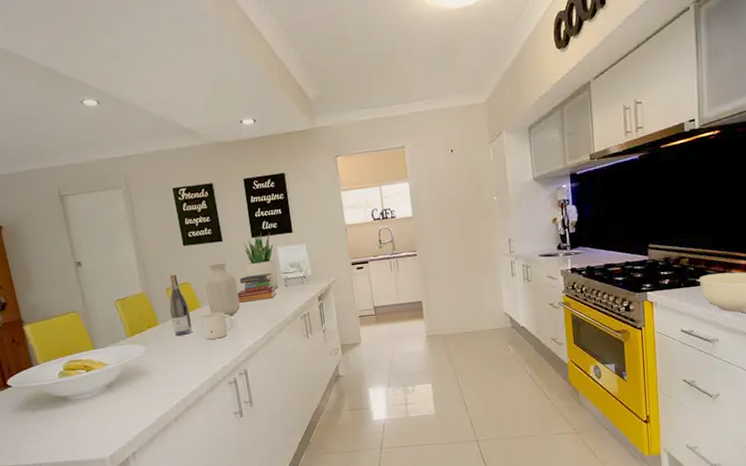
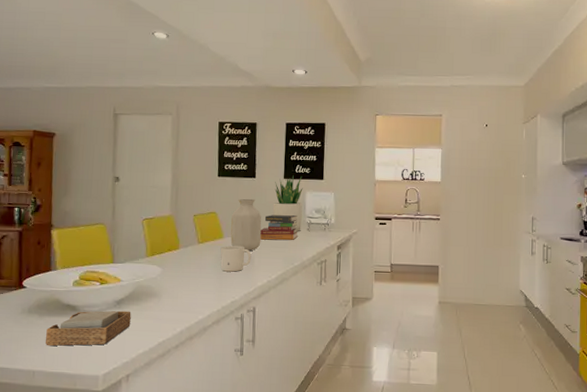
napkin holder: none [43,392,126,439] -> present [45,310,131,347]
wine bottle: present [169,274,193,336] -> none [192,202,212,263]

